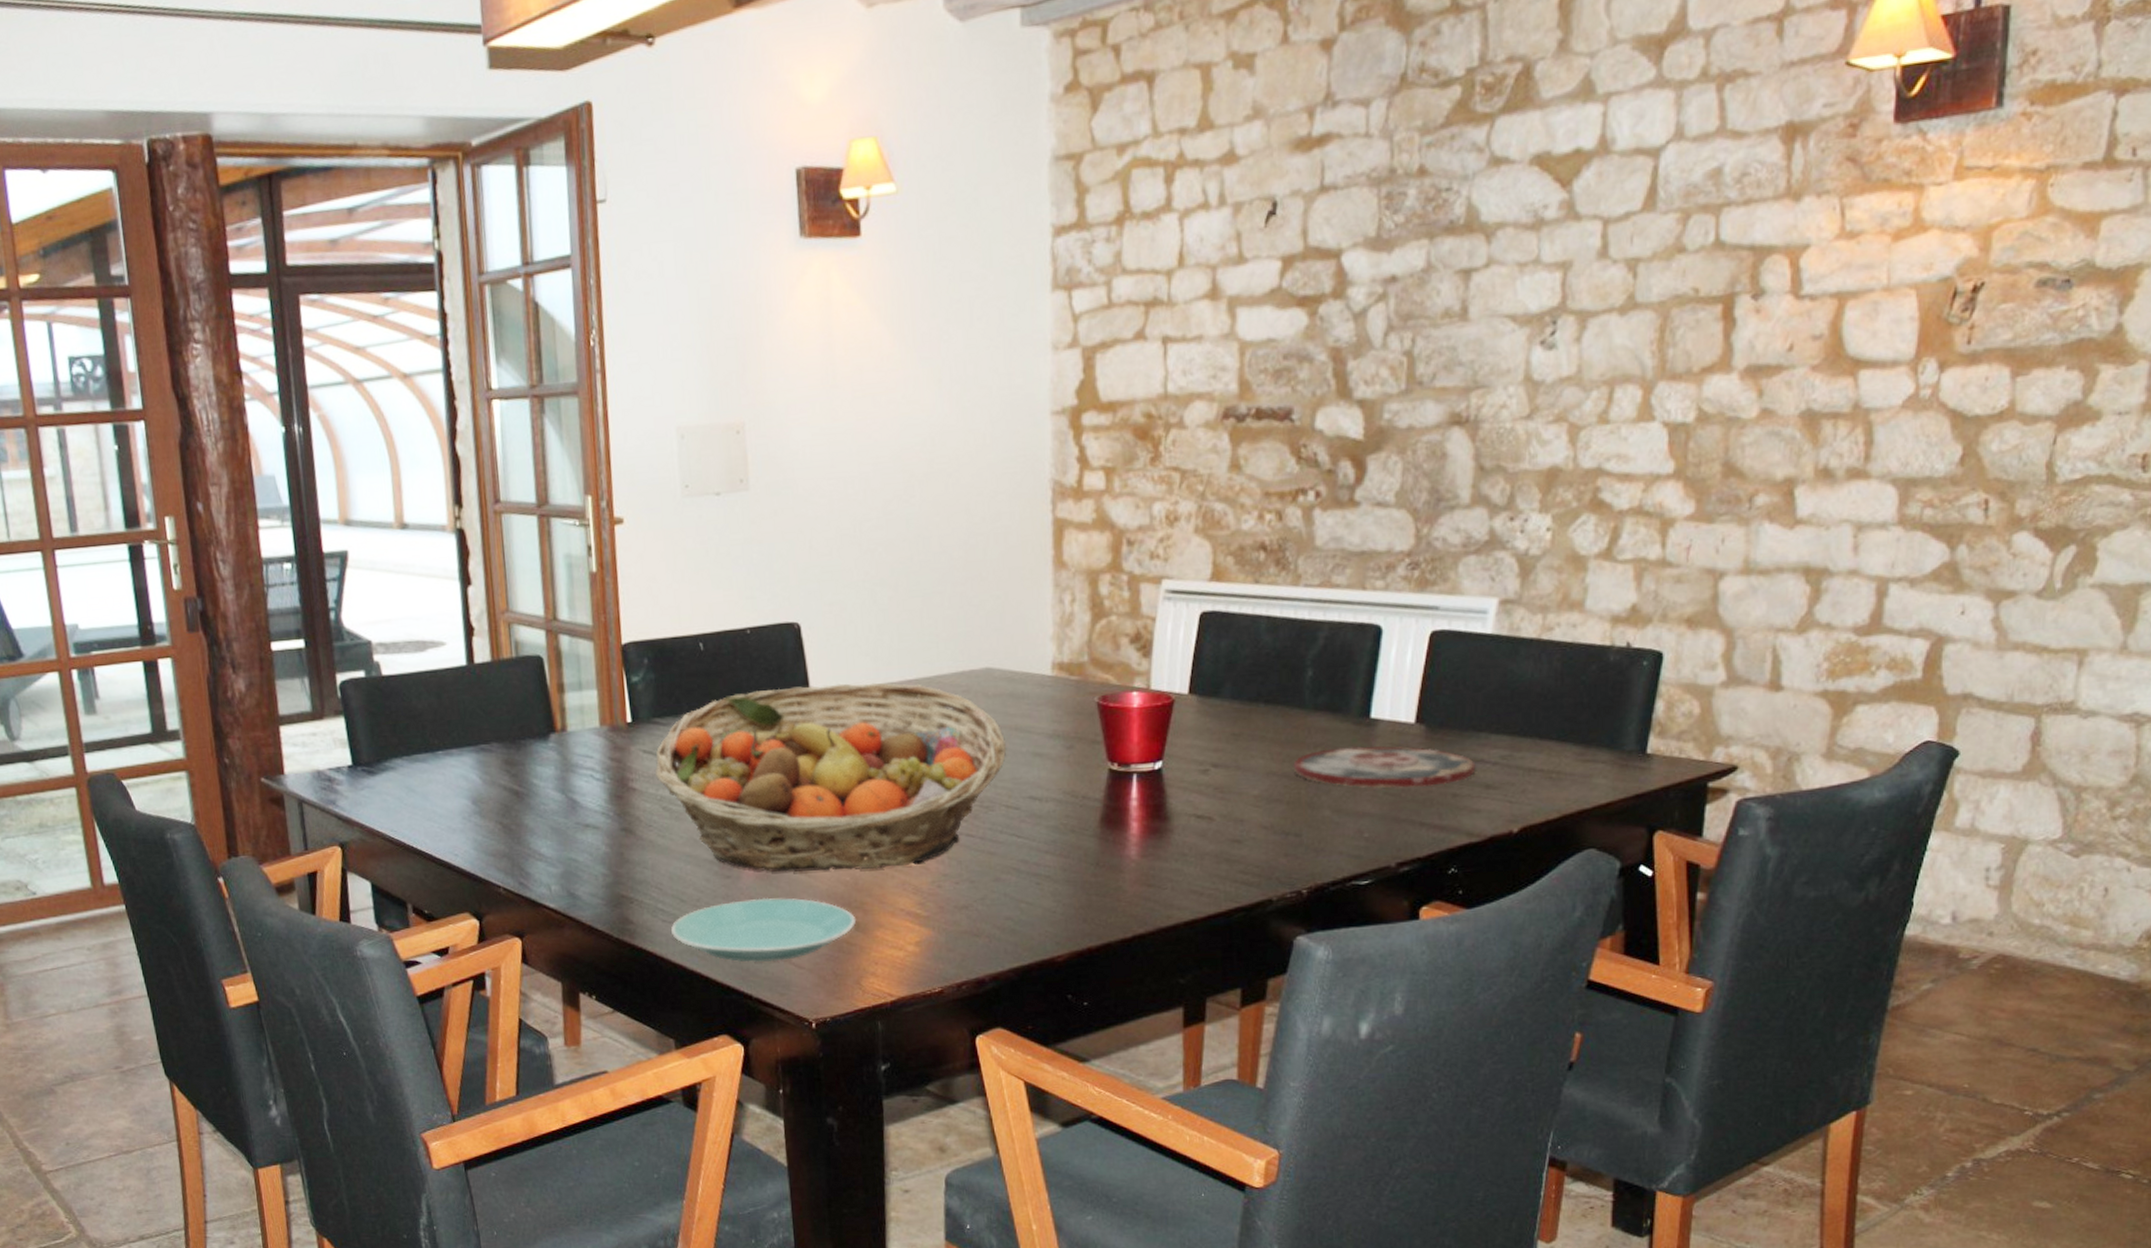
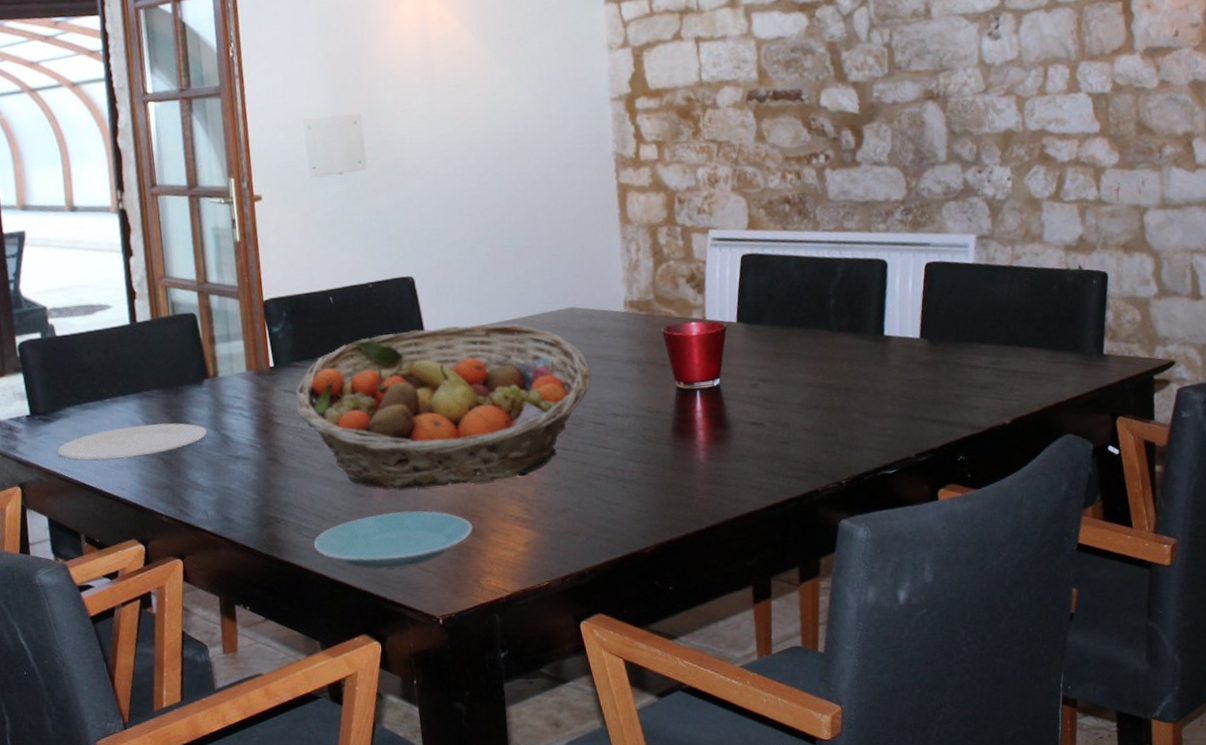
plate: none [382,782,552,822] -> present [57,423,207,461]
plate: present [1293,745,1476,788] -> none [826,357,971,393]

